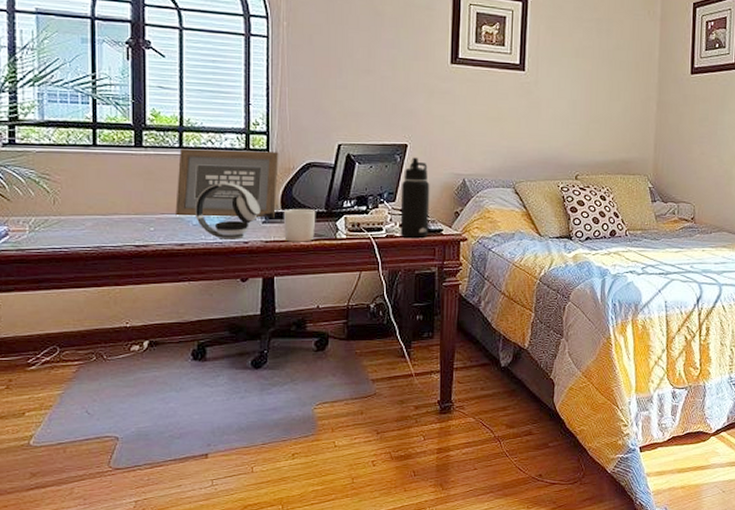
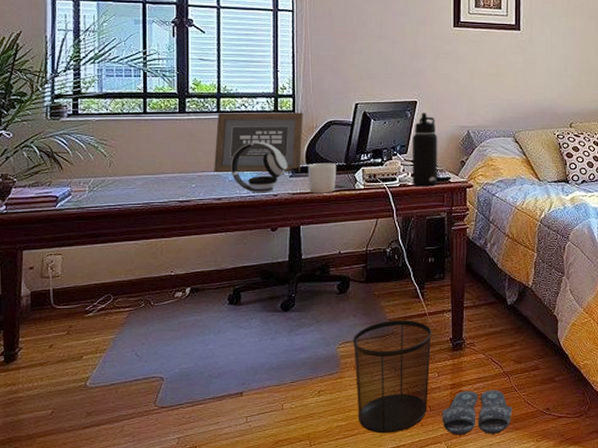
waste bin: none [331,381,418,499] -> present [352,320,432,434]
slippers: none [427,454,503,501] -> present [442,389,513,435]

